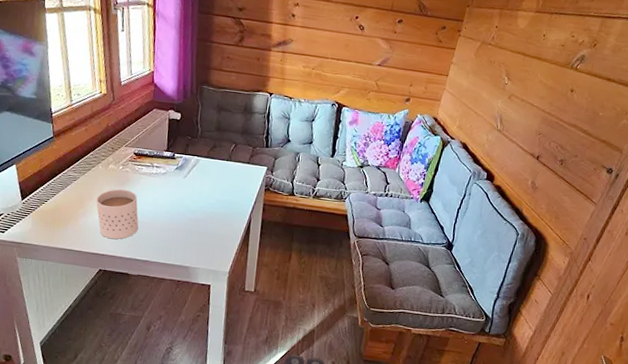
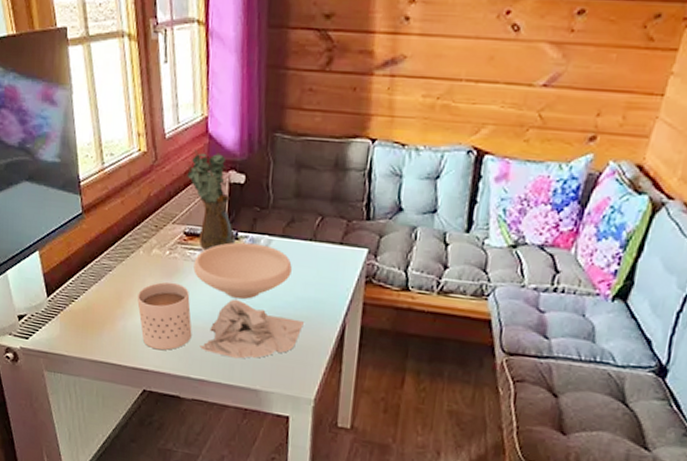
vase: none [137,94,173,168] -> present [187,149,236,252]
bowl: none [141,161,214,202] -> present [193,242,292,300]
tissue: none [144,201,222,244] -> present [200,299,304,359]

